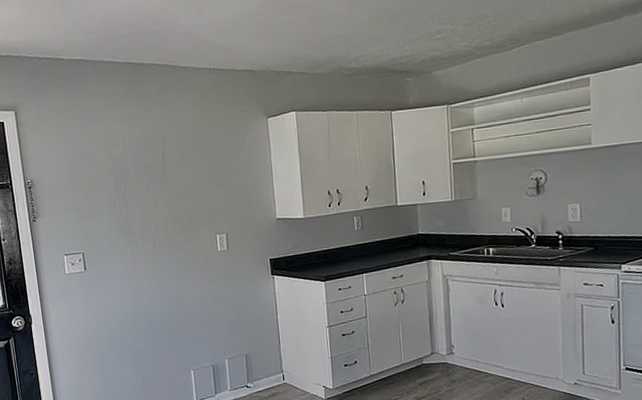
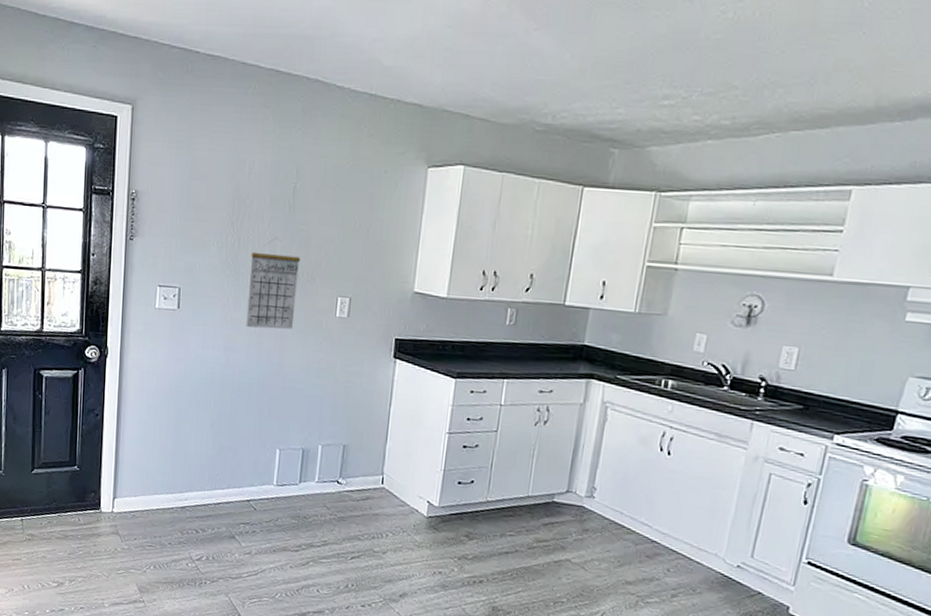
calendar: none [138,196,184,275] -> present [246,237,301,329]

